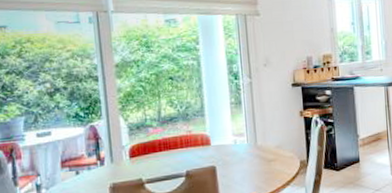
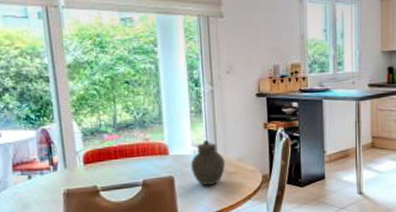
jar: none [231,130,265,174] -> present [190,140,225,186]

